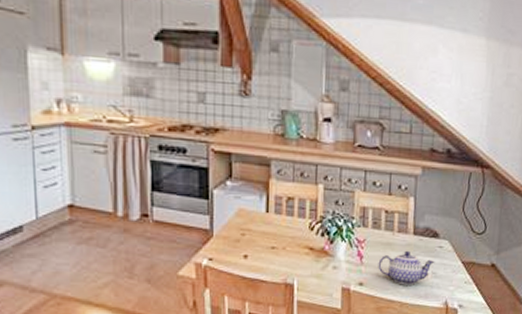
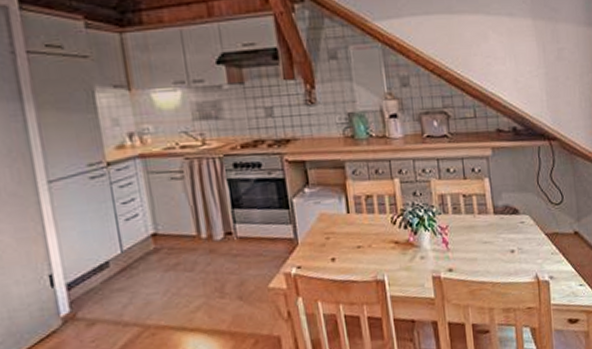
teapot: present [378,250,435,285] -> none [464,230,519,265]

